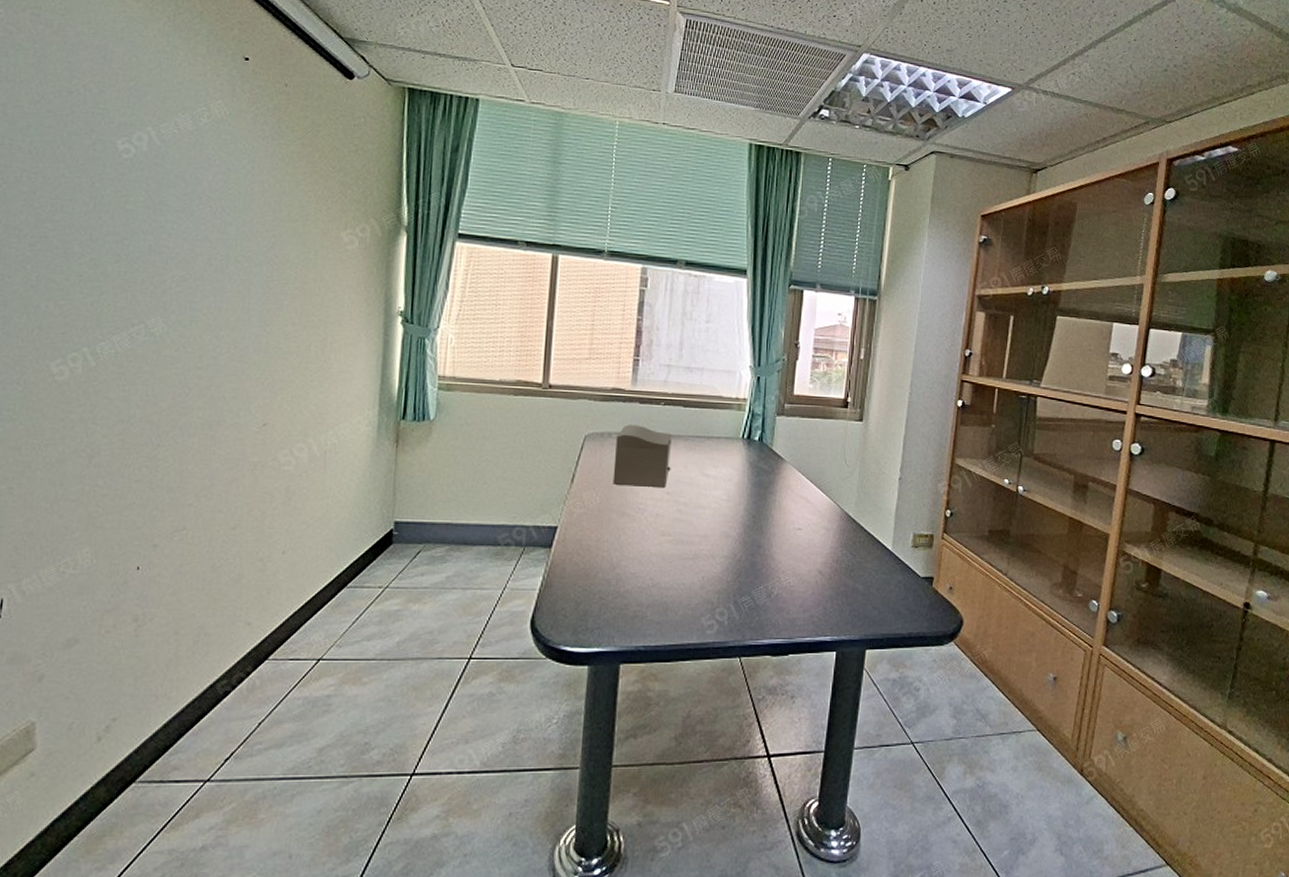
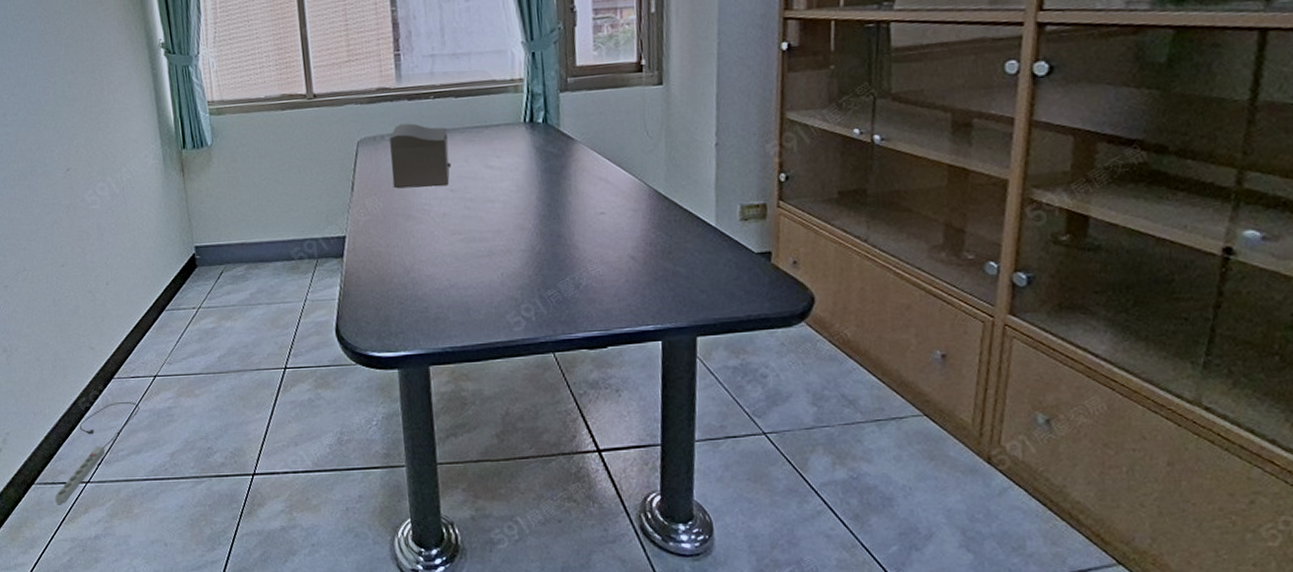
power strip: none [158,688,292,809] -> present [55,402,140,505]

